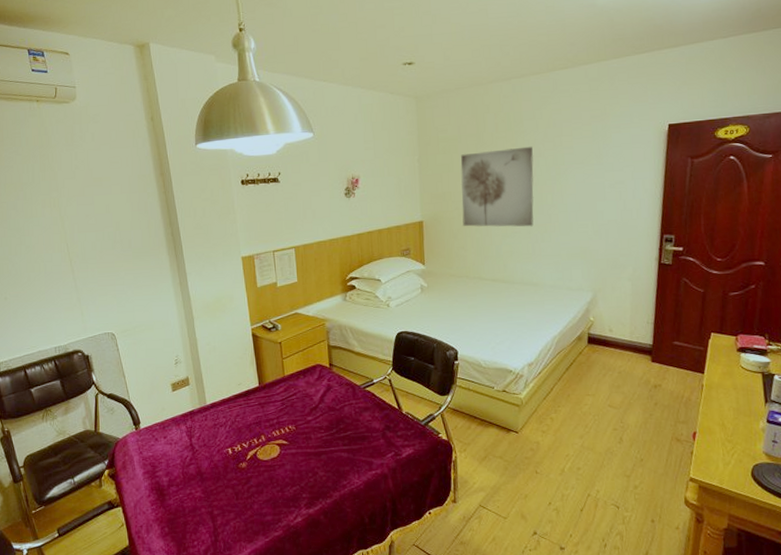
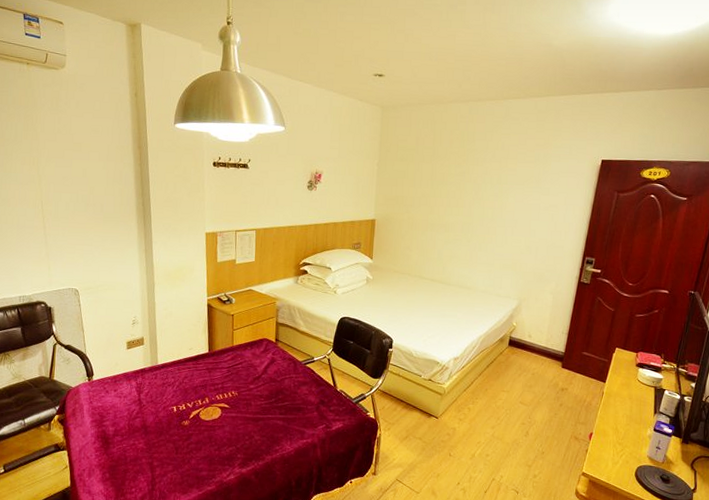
wall art: present [460,146,534,227] -> none [411,163,481,236]

